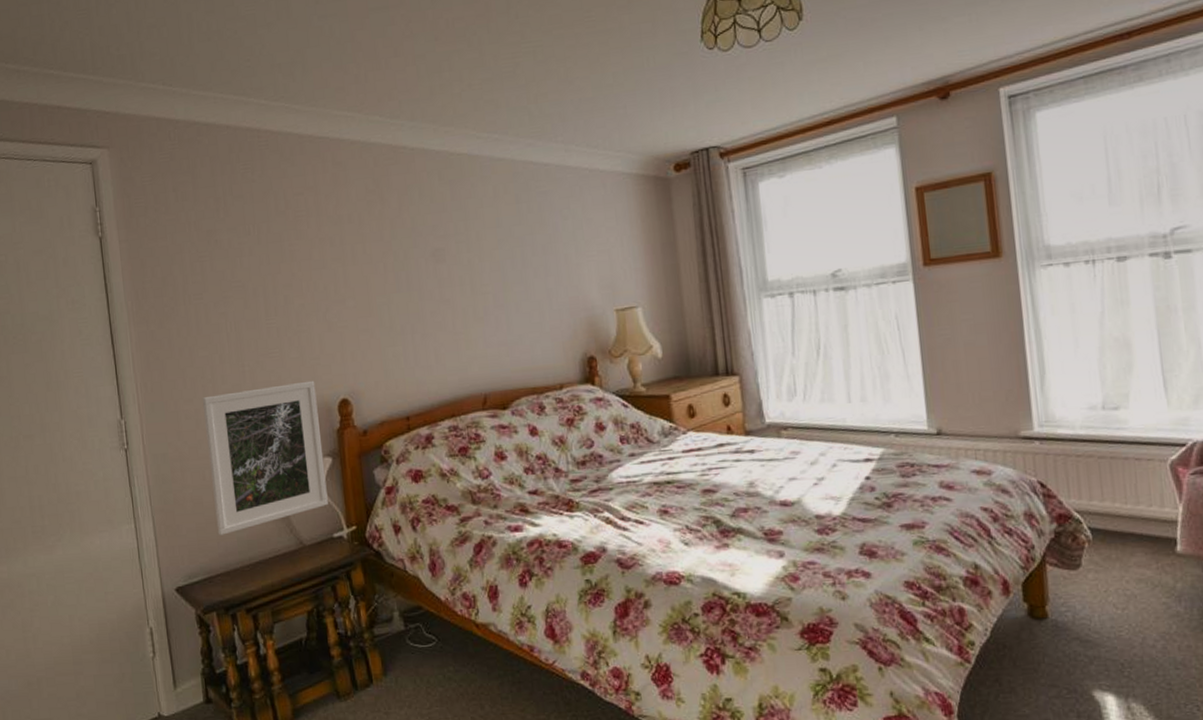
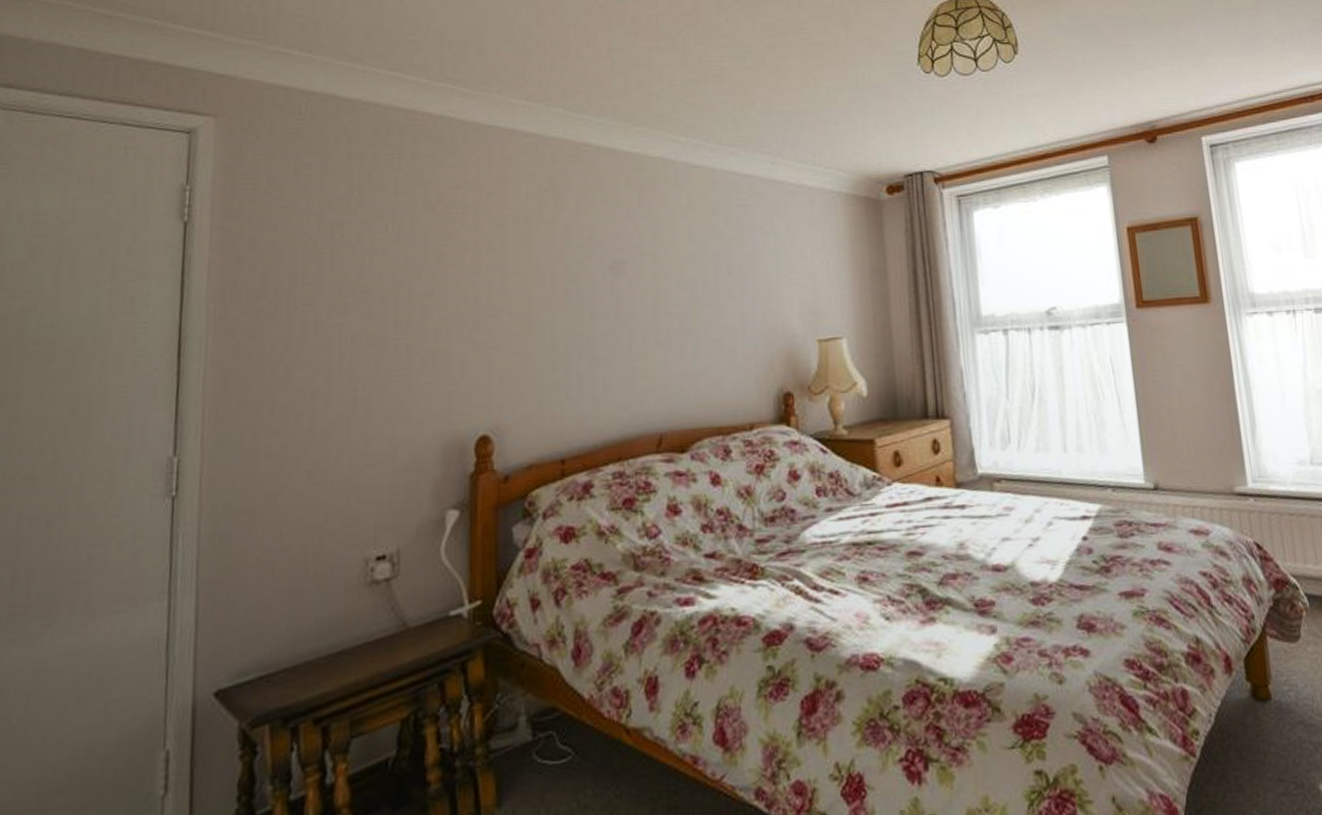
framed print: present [202,380,328,536] -> none [288,411,449,616]

